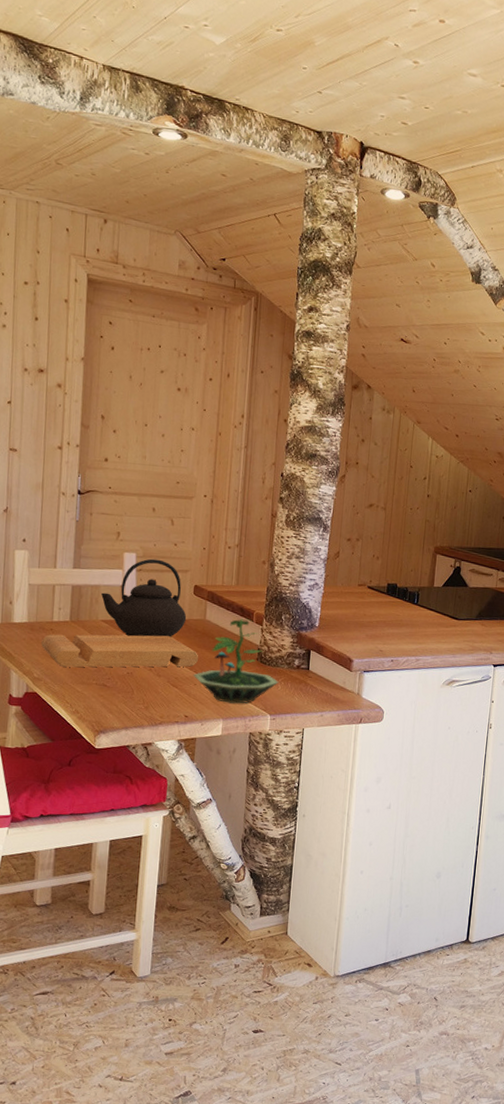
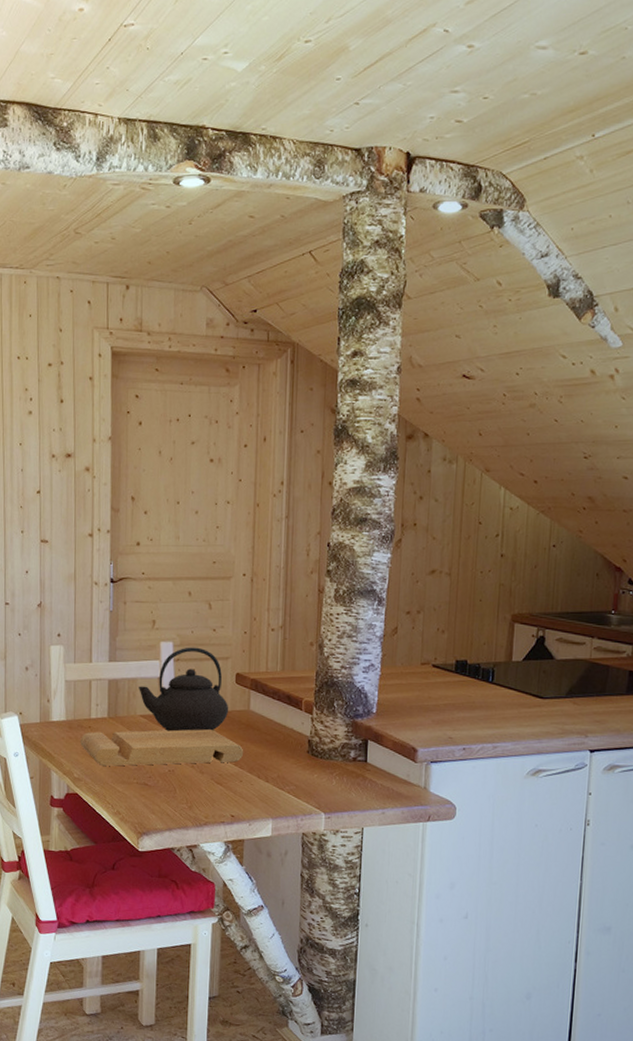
terrarium: present [193,618,279,704] -> none [238,706,333,801]

